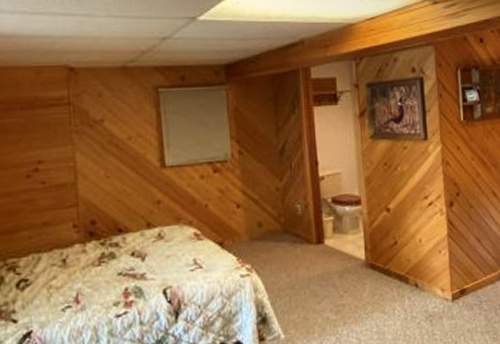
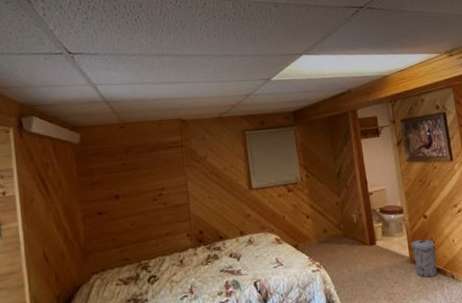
trash can: none [368,238,398,286] -> present [411,239,438,278]

